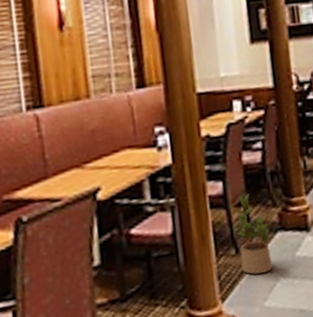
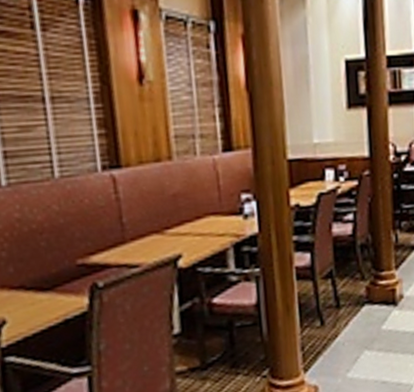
potted plant: present [233,194,276,274] -> none [320,266,362,346]

